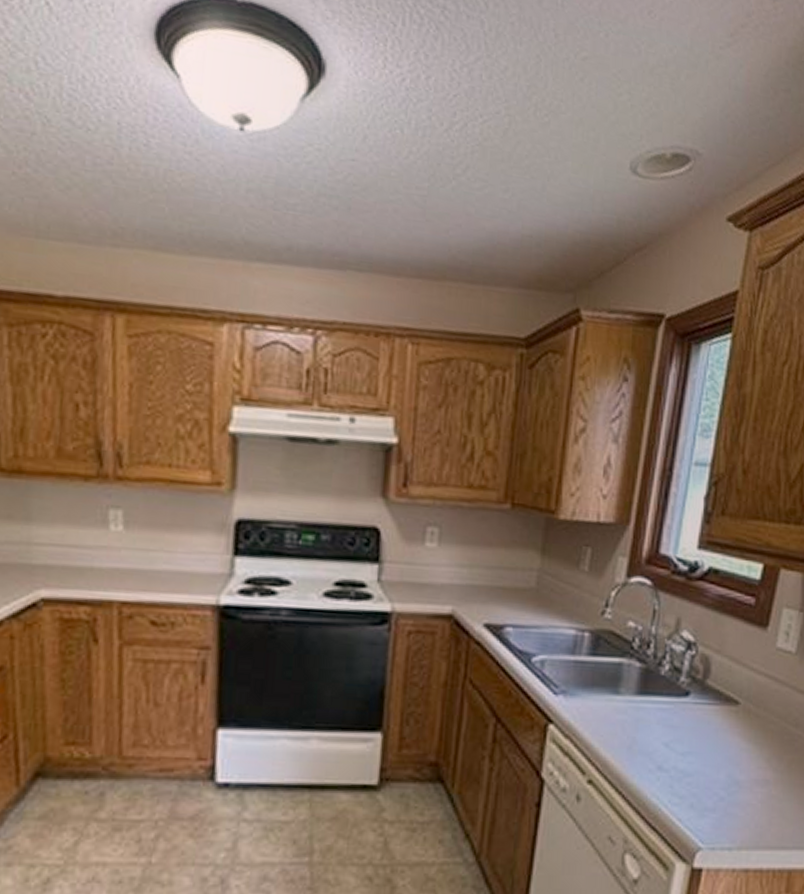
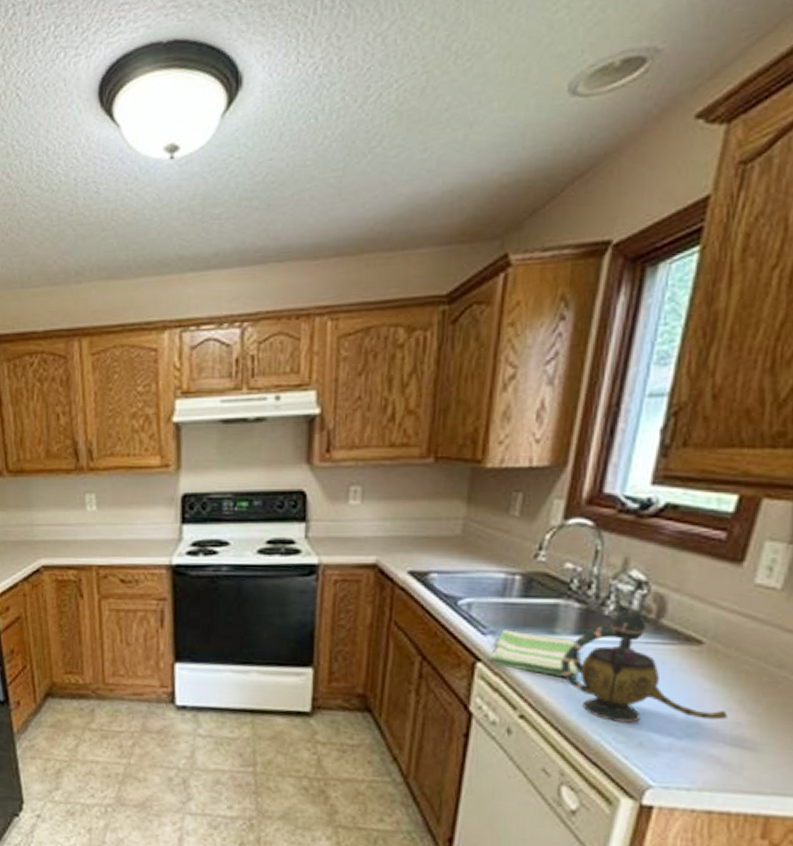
dish towel: none [559,689,639,740] -> present [488,630,577,678]
teapot: none [624,665,759,786] -> present [560,605,728,724]

